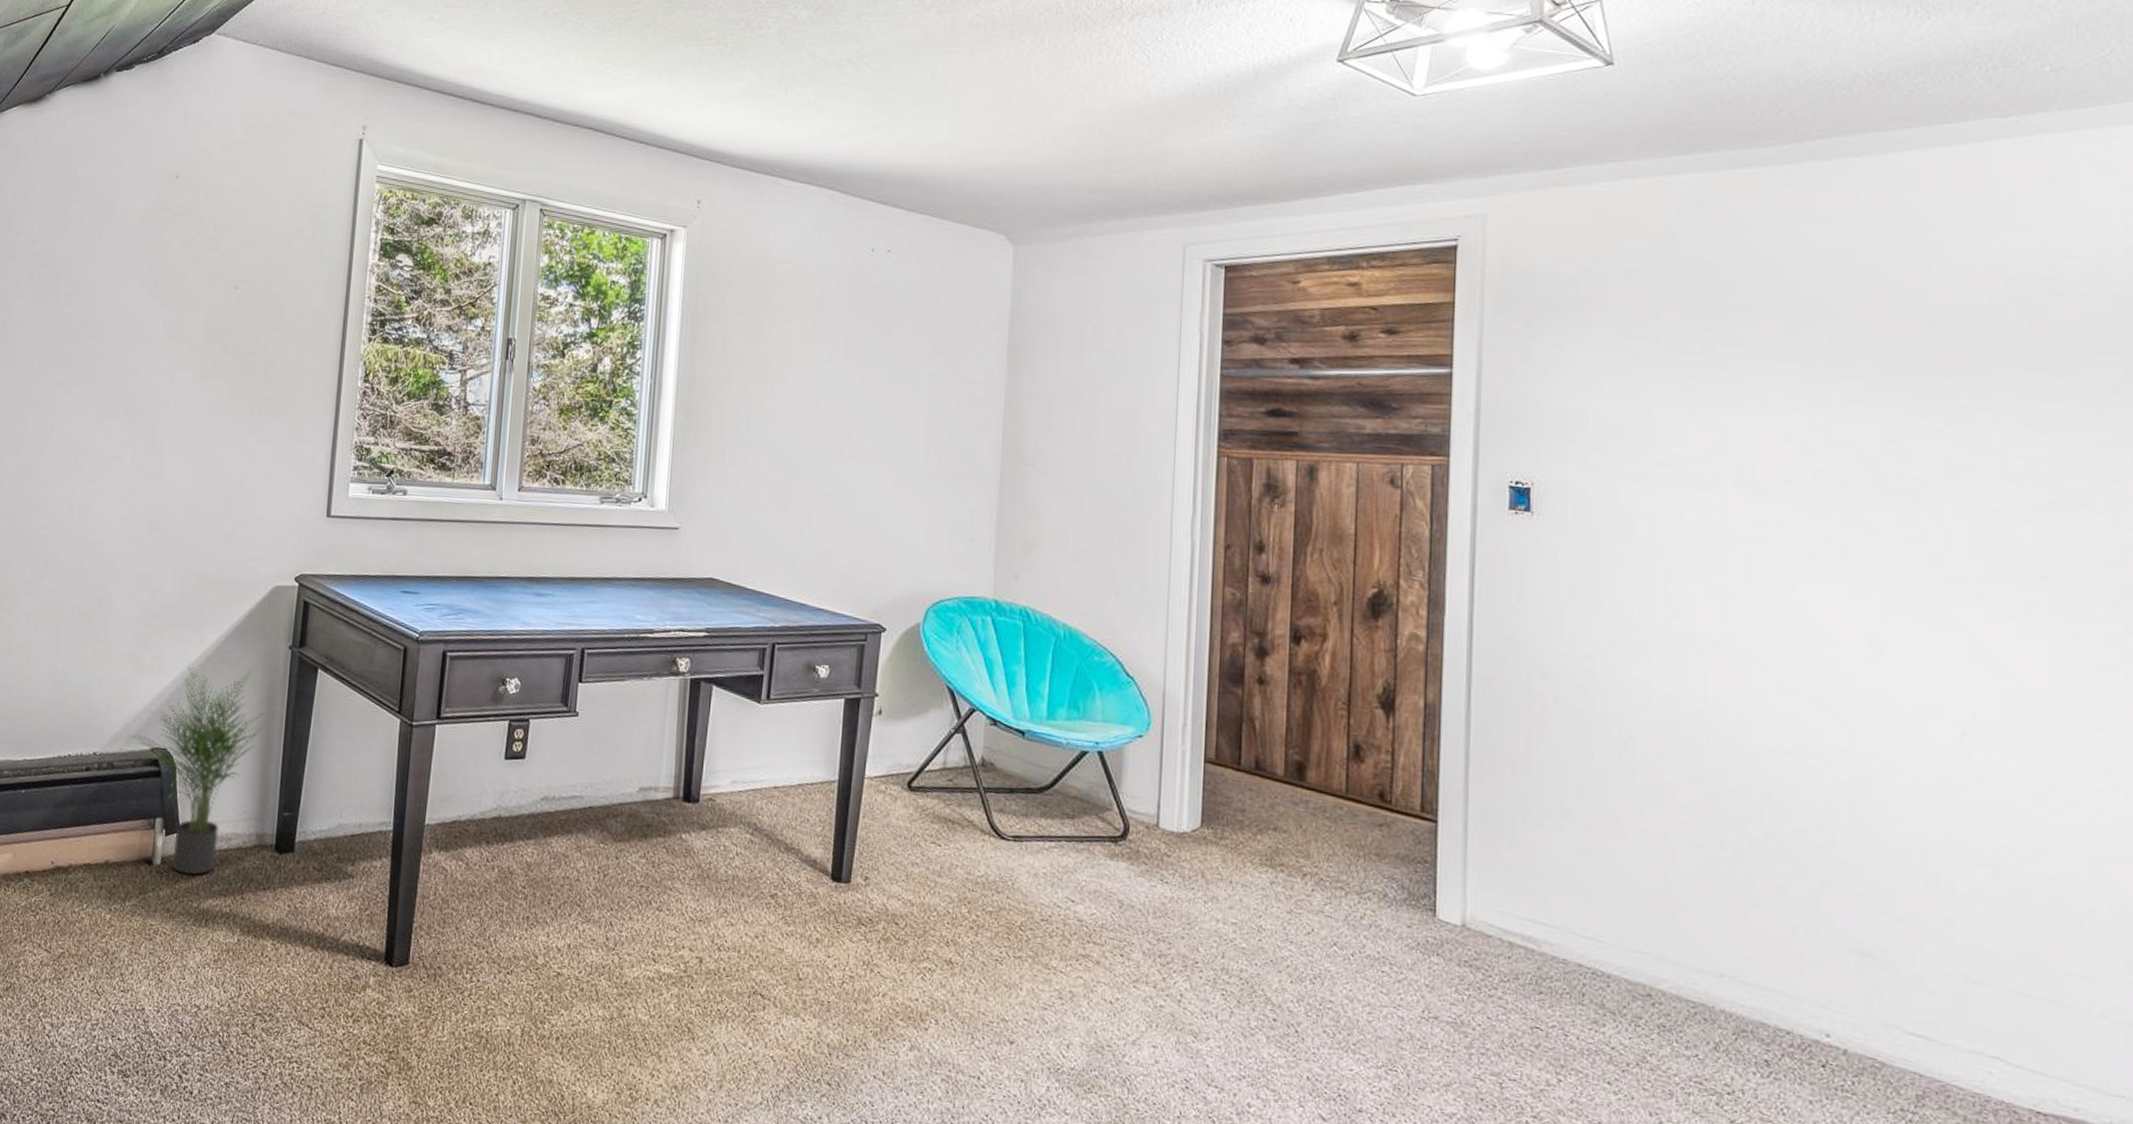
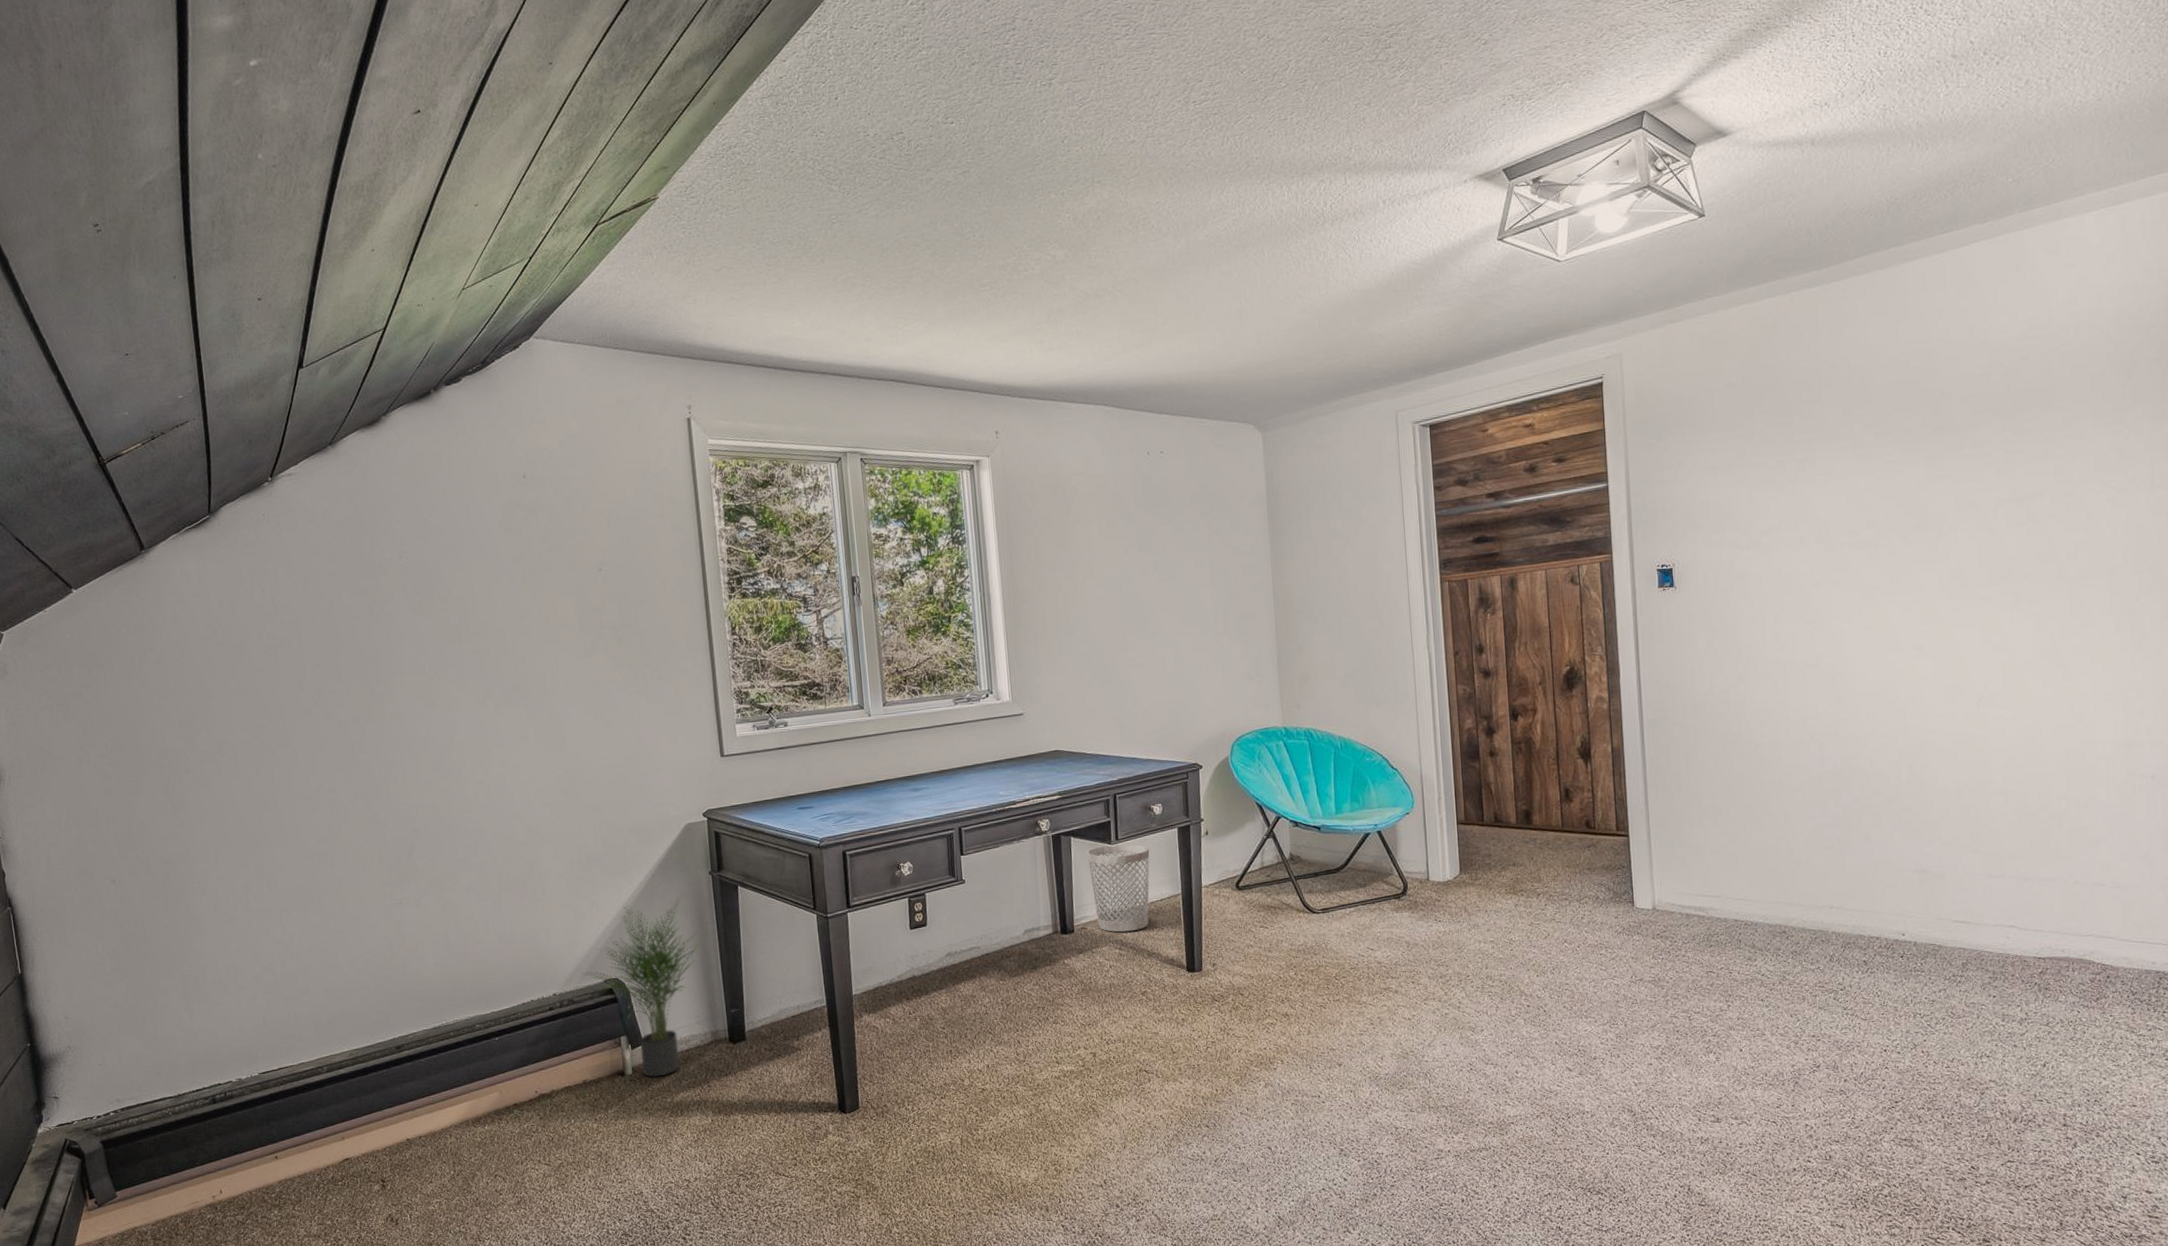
wastebasket: none [729,703,807,816] -> present [1086,844,1150,932]

